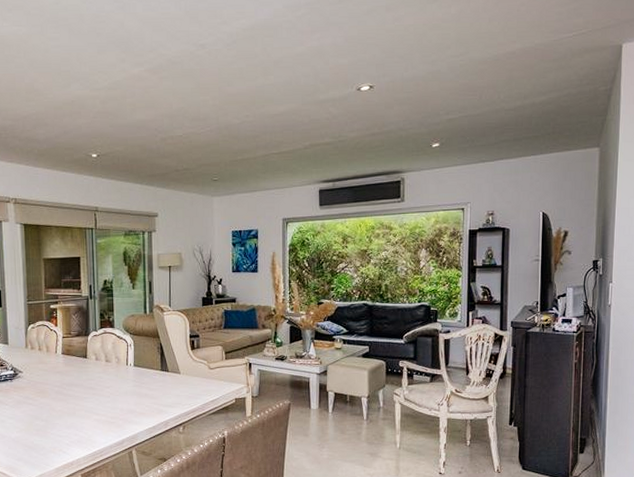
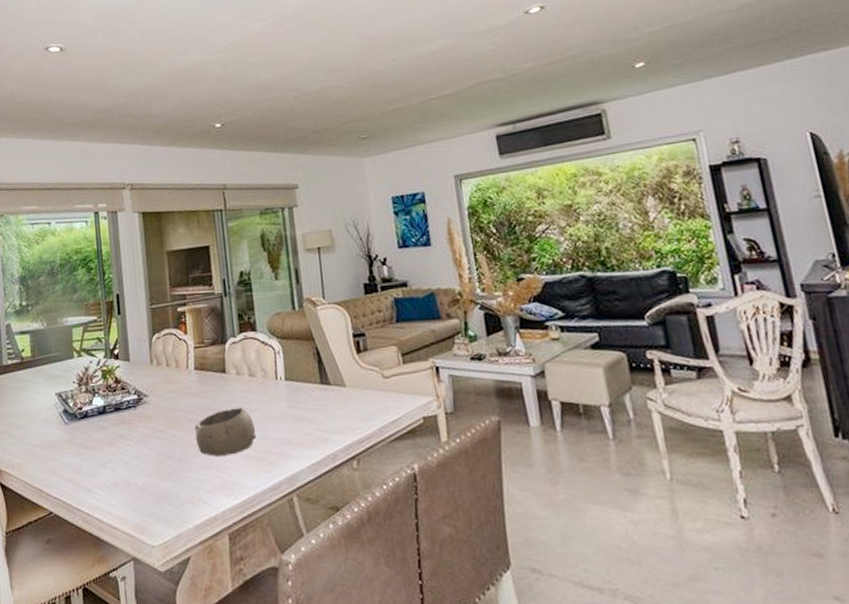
bowl: none [59,385,108,419] -> present [194,407,257,457]

